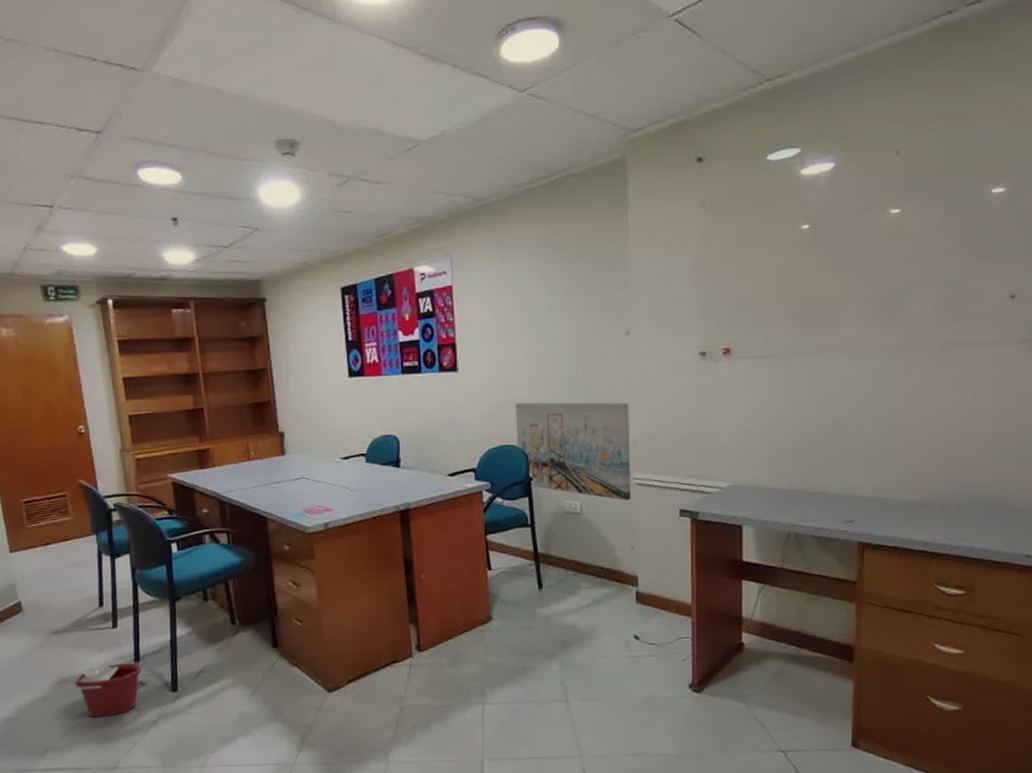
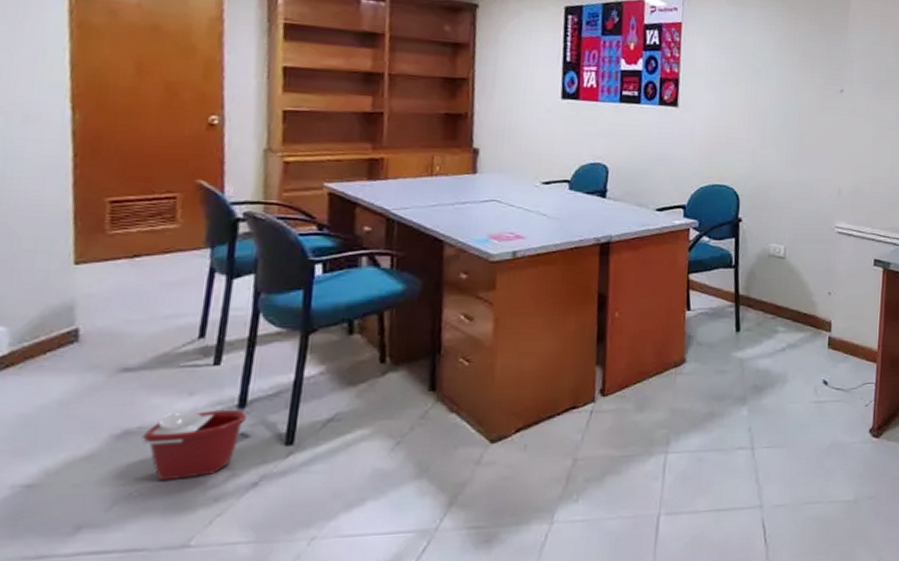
wall art: present [515,402,631,501] -> none [729,144,837,248]

